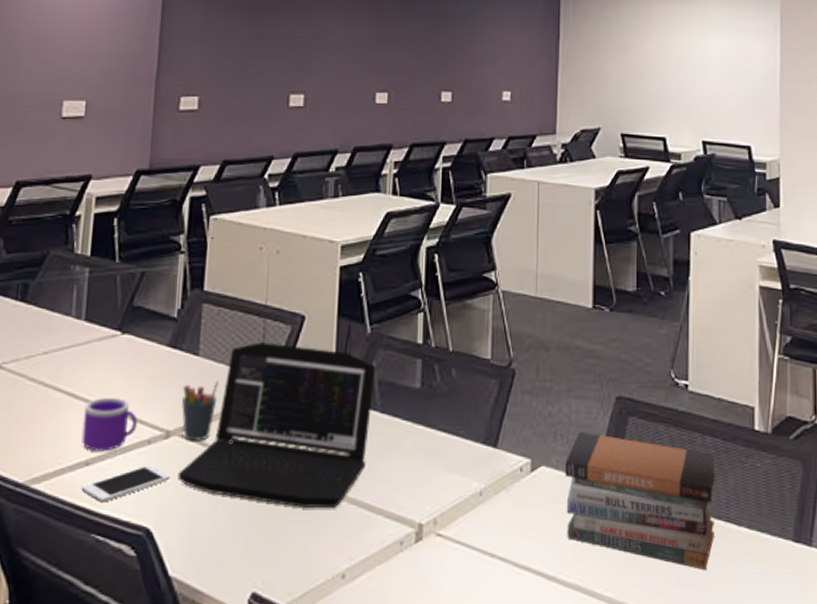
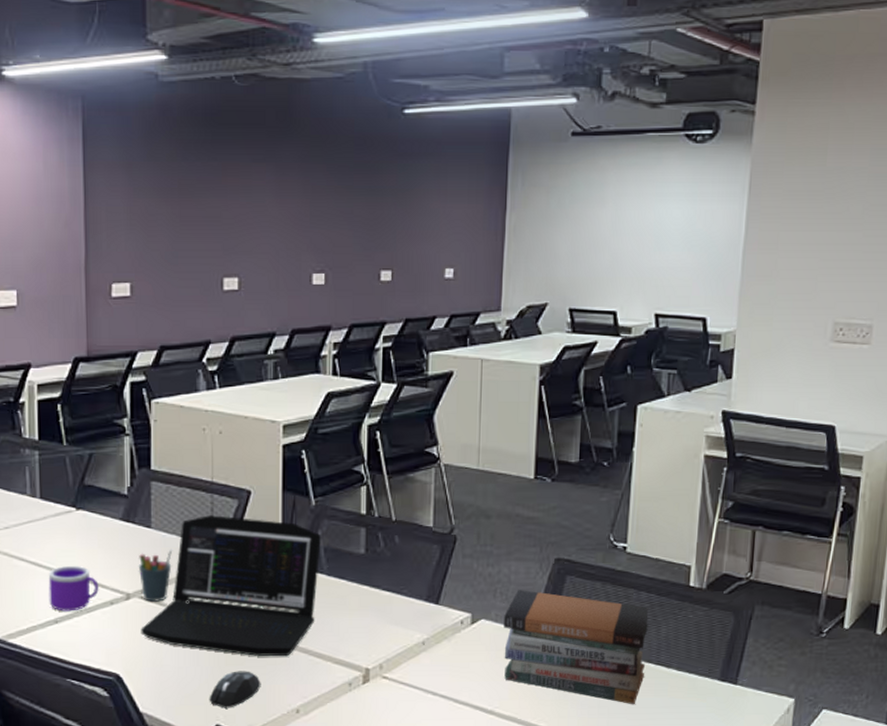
cell phone: present [81,465,171,503] -> none [53,622,134,654]
mouse: none [246,525,305,572] -> present [209,671,261,708]

